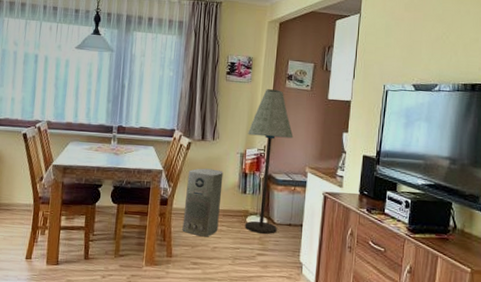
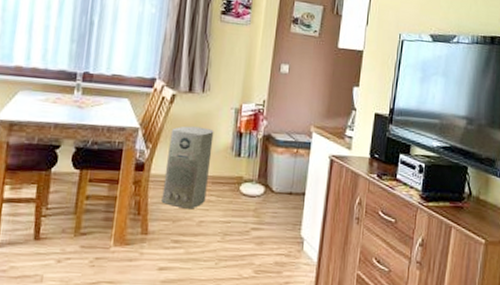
floor lamp: present [245,89,294,234] -> none [238,33,298,205]

